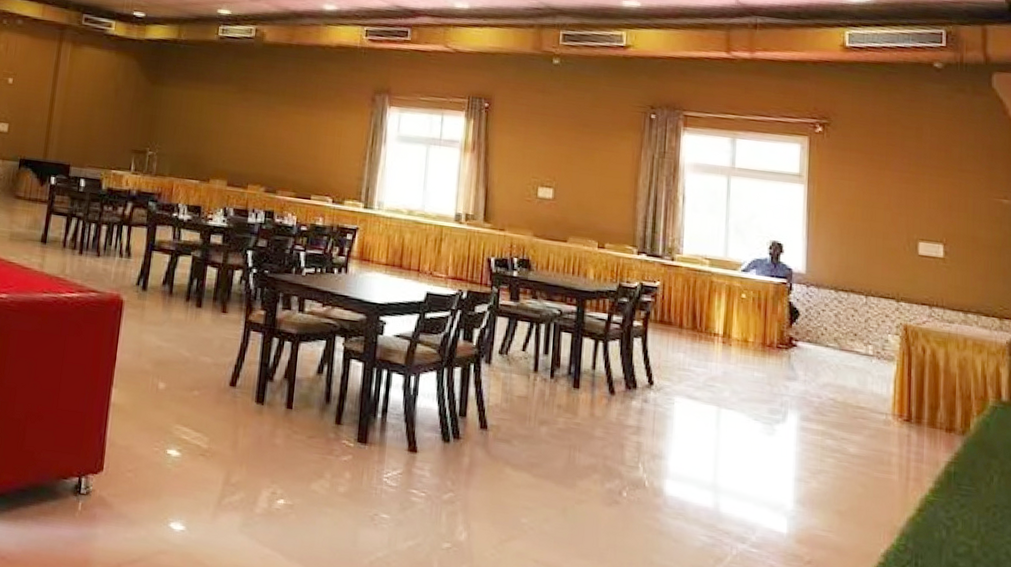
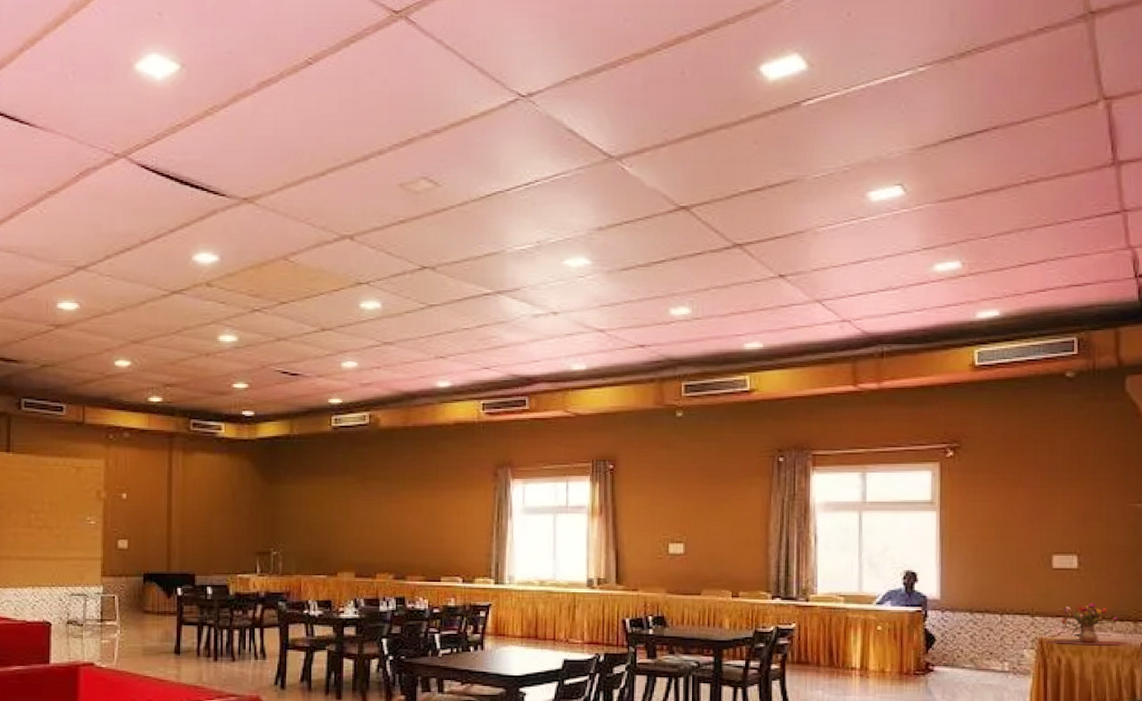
flower arrangement: none [909,293,995,342] -> present [1044,602,1129,646]

